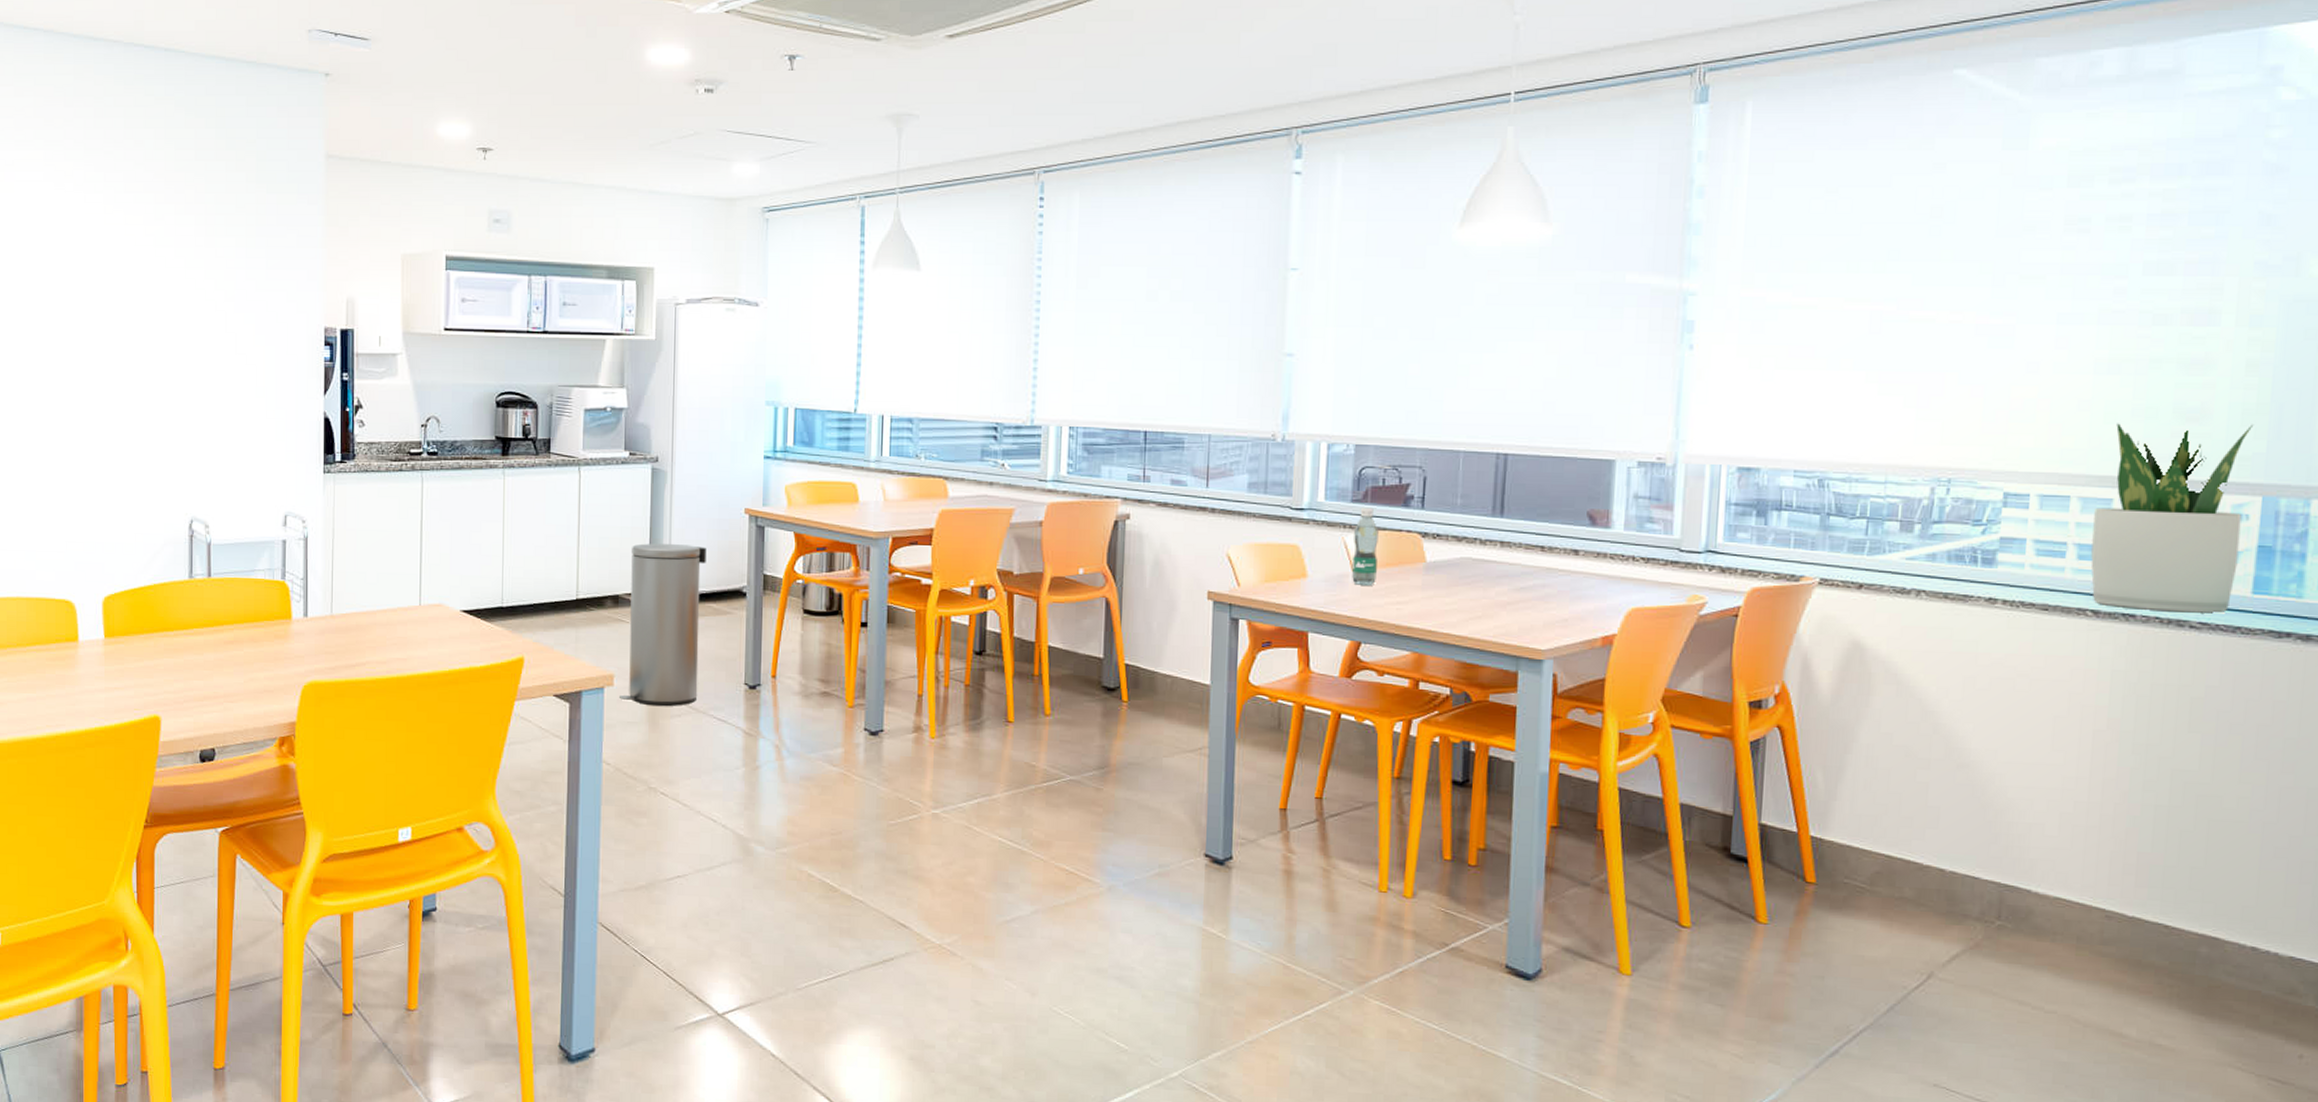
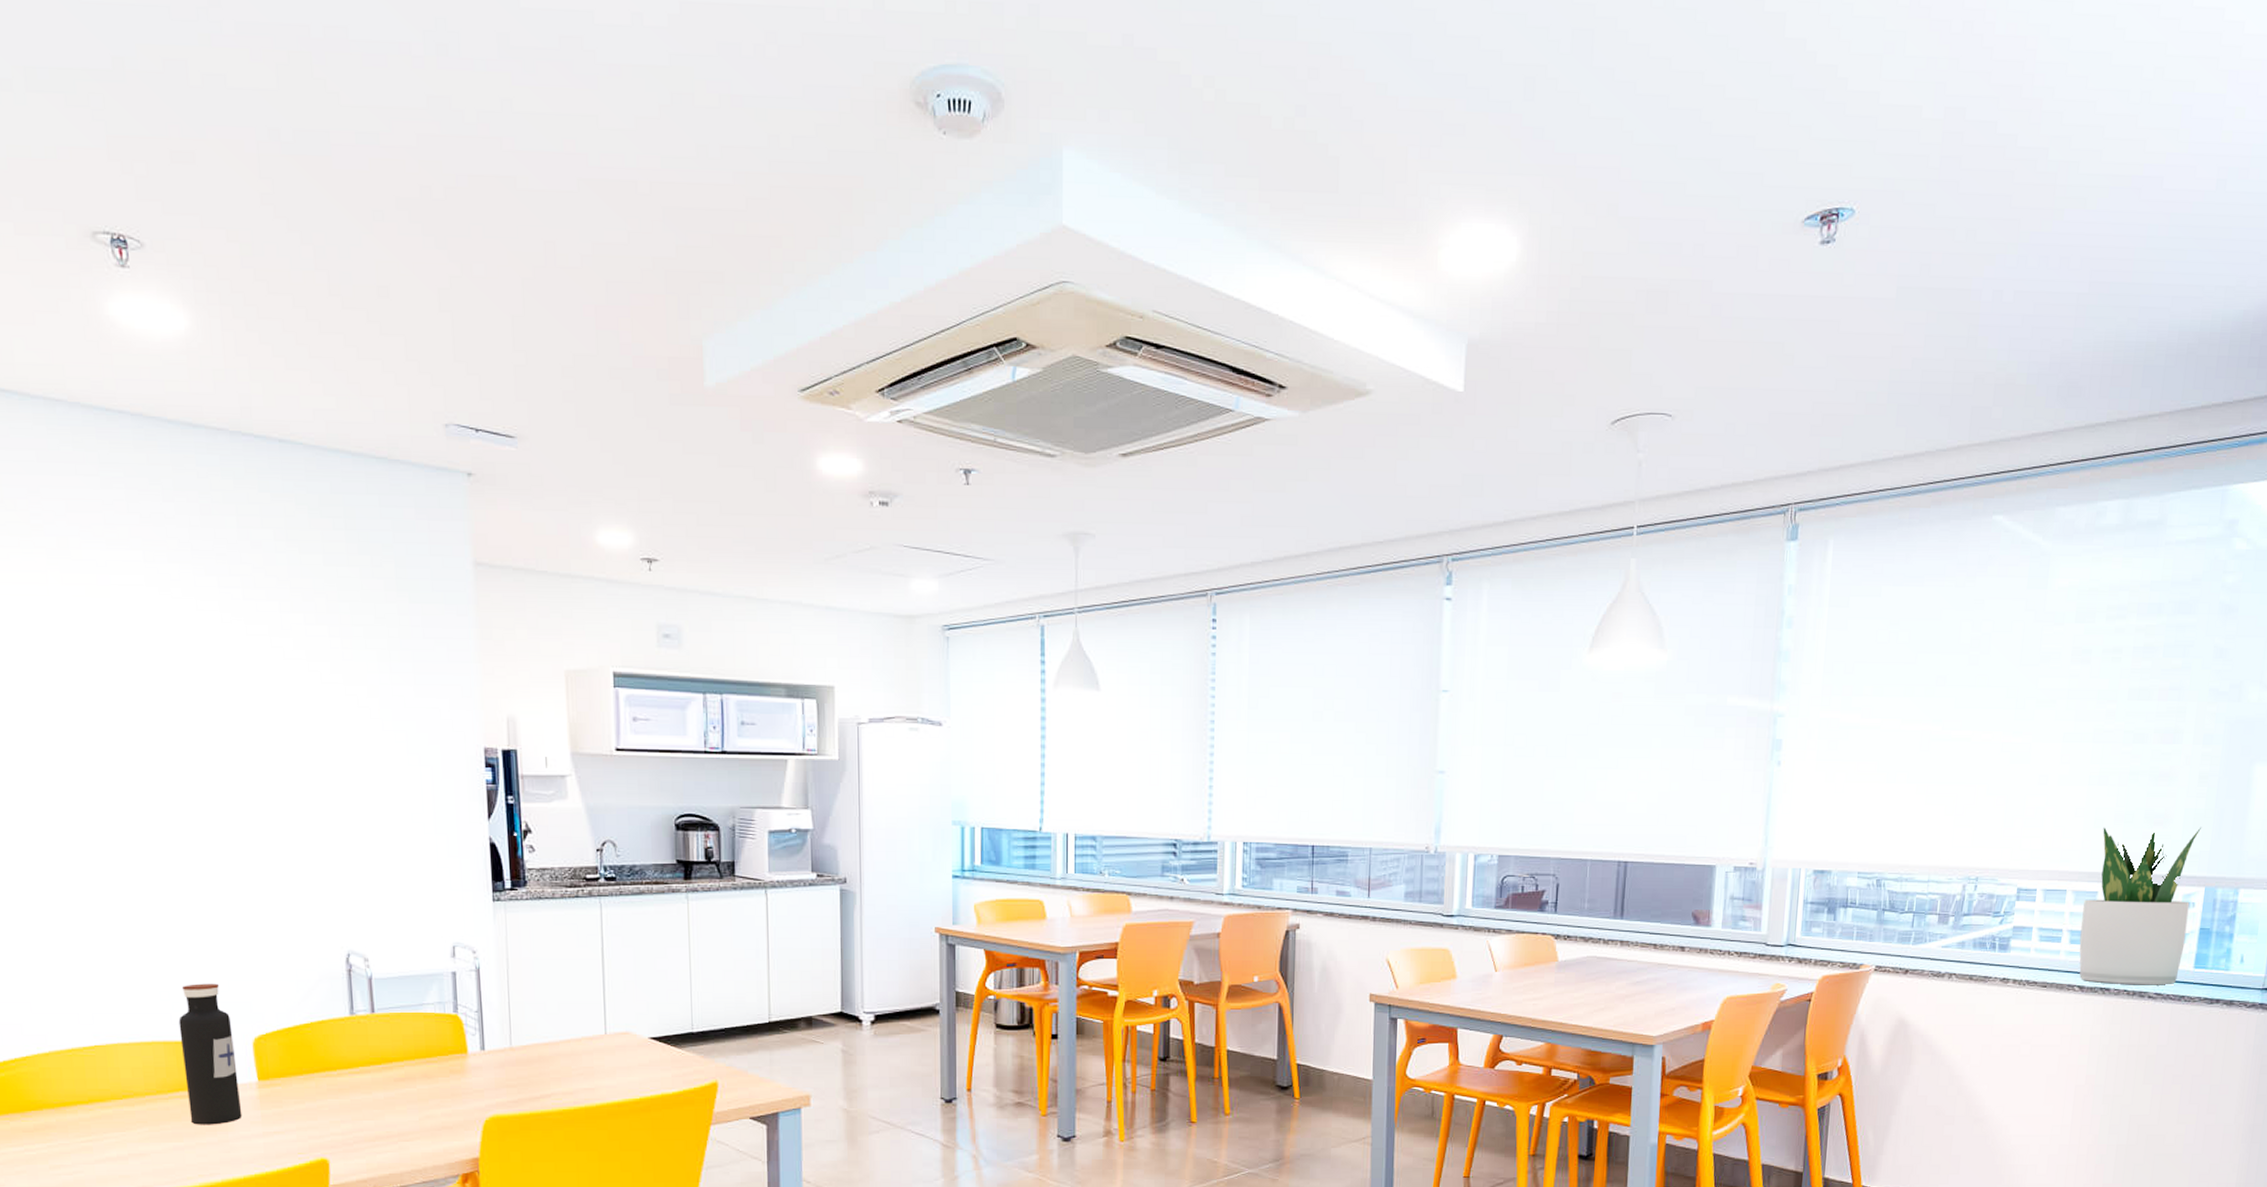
water bottle: none [41,544,88,679] -> present [178,983,243,1125]
pedal bin: present [618,543,706,707] -> none [816,965,899,1124]
bottle: present [1351,507,1379,585] -> none [1494,913,1518,984]

